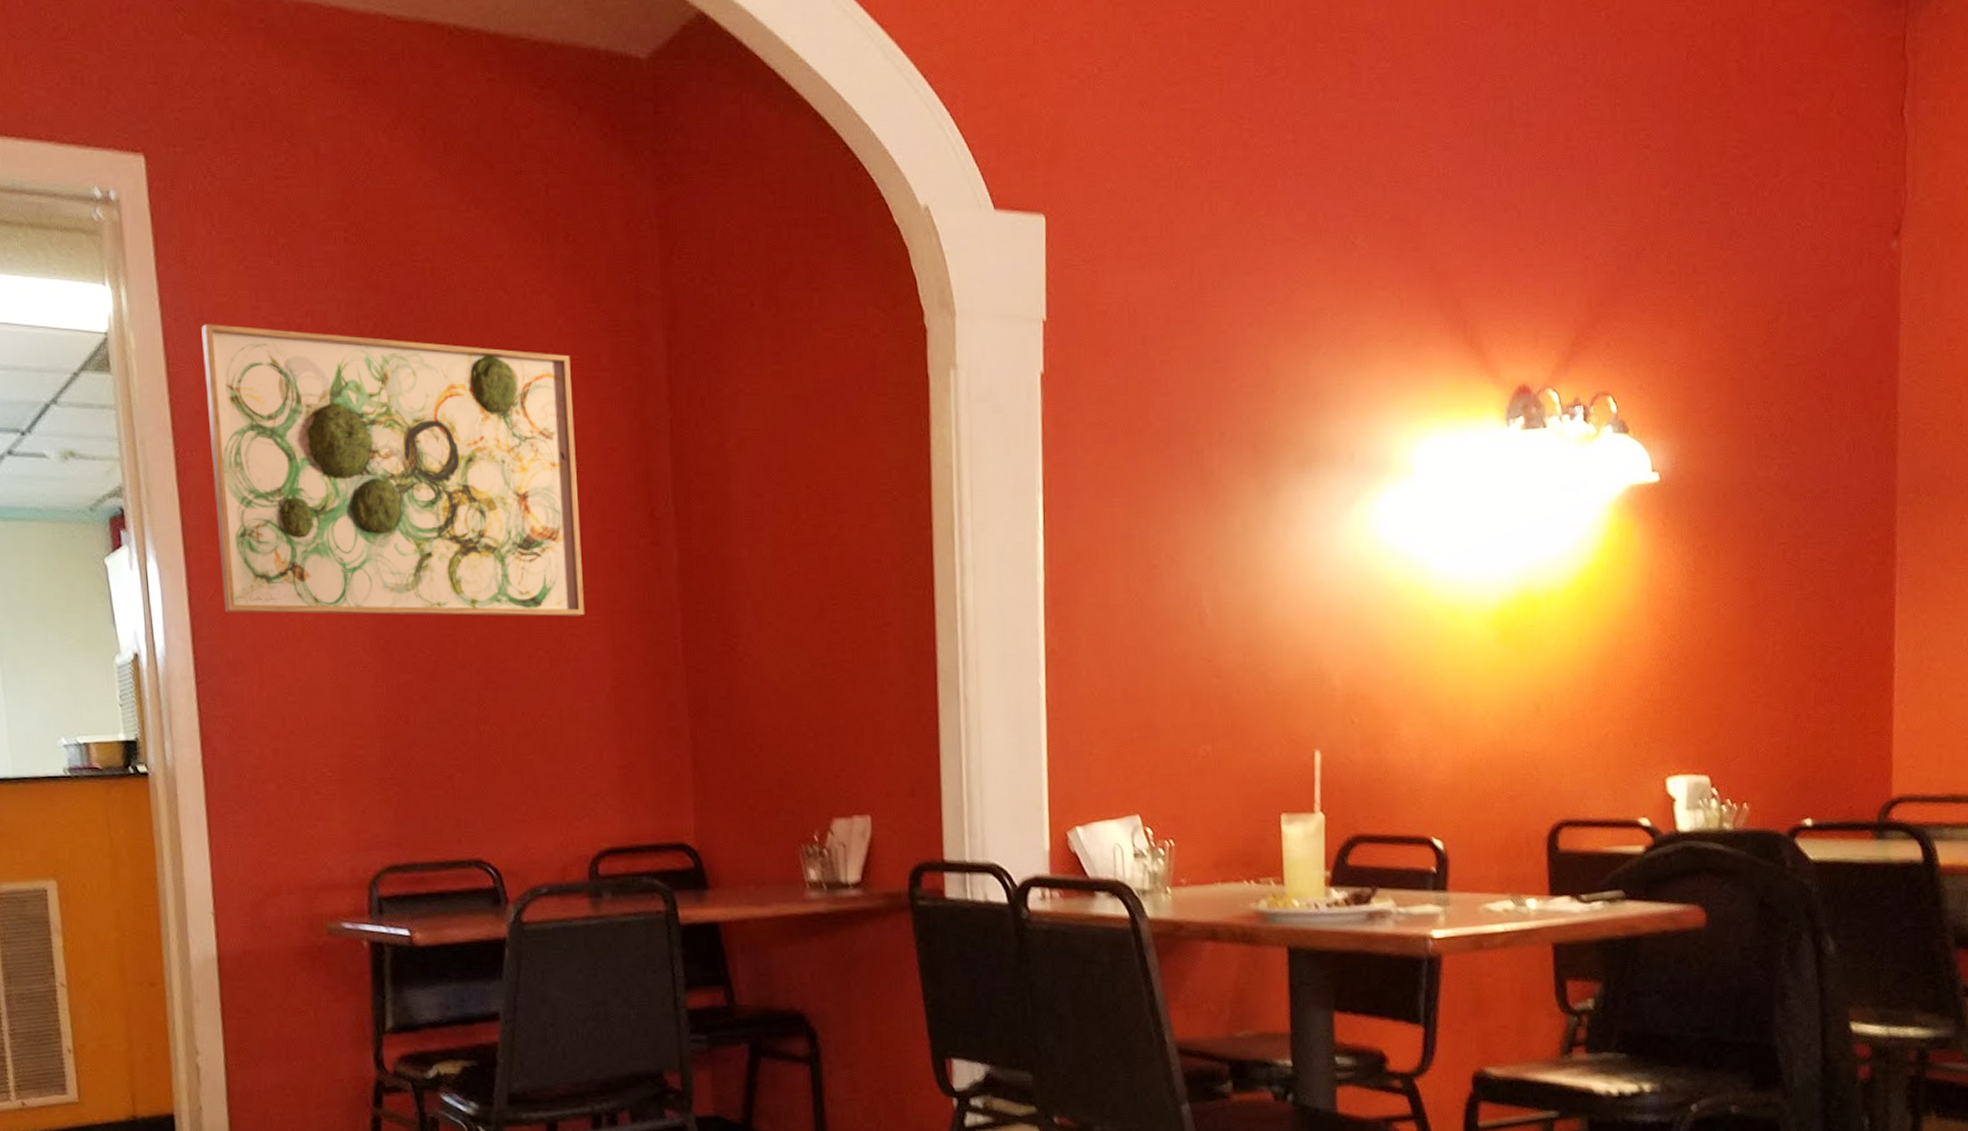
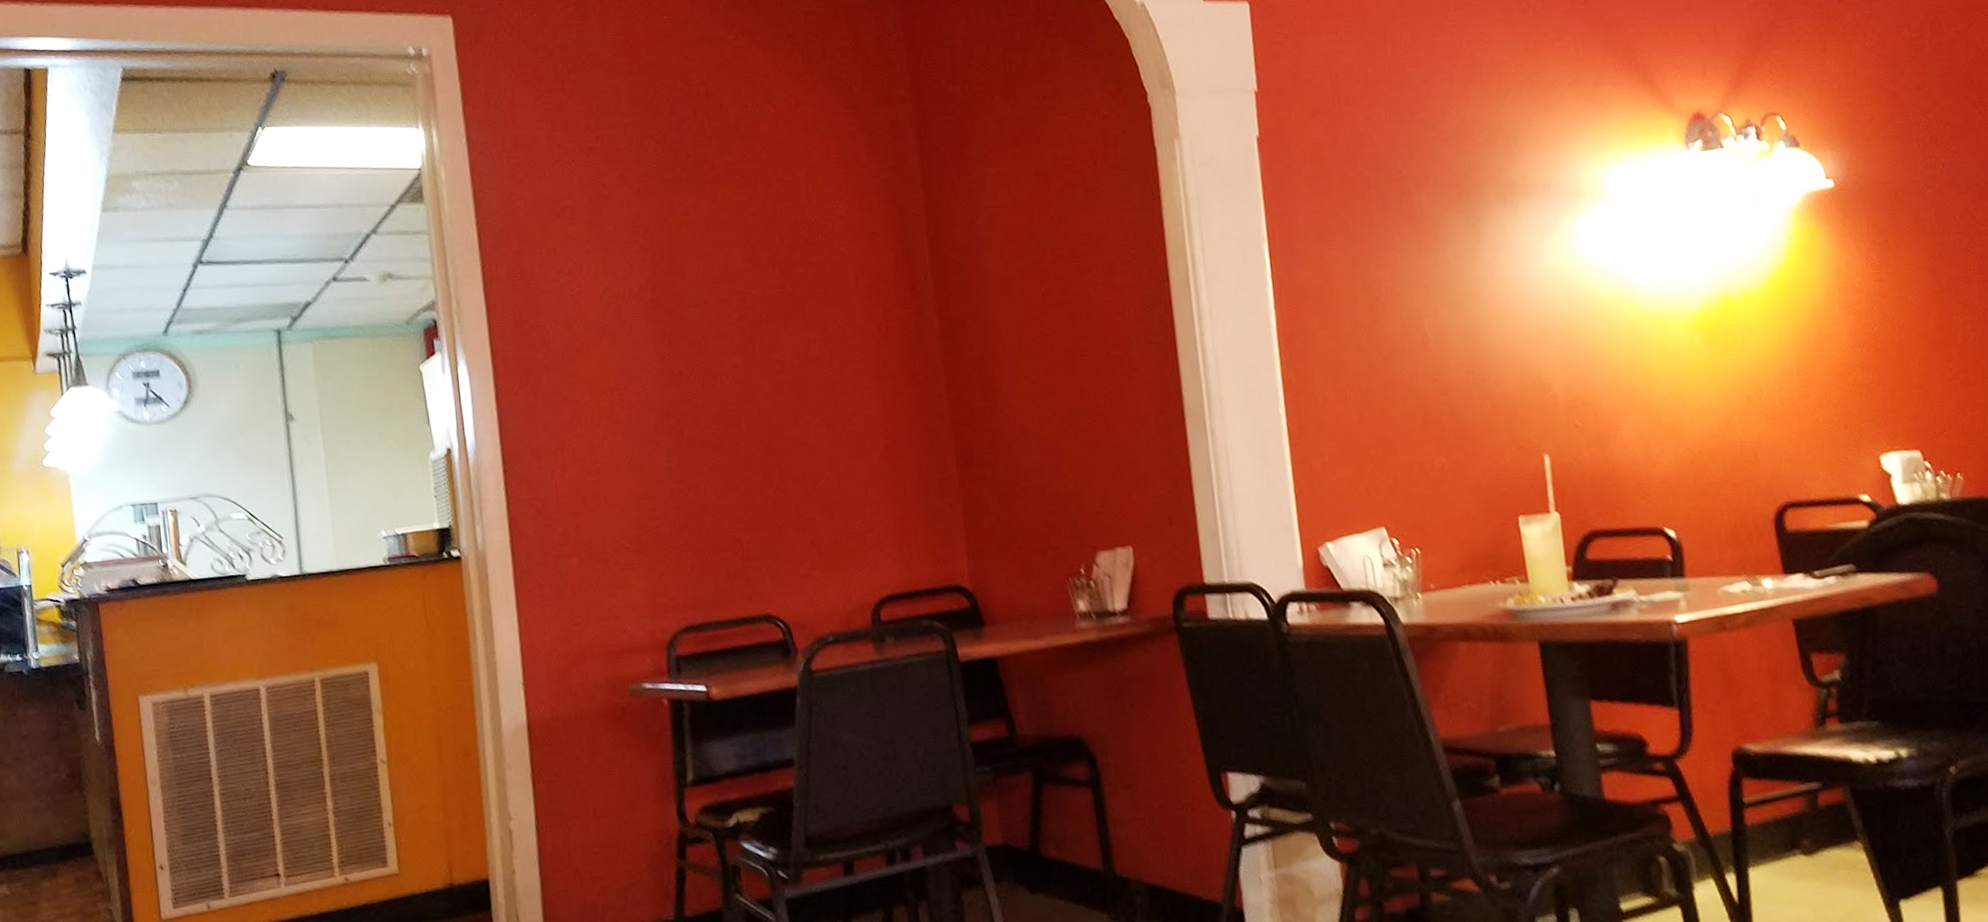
wall art: present [201,324,585,617] -> none [504,153,857,406]

